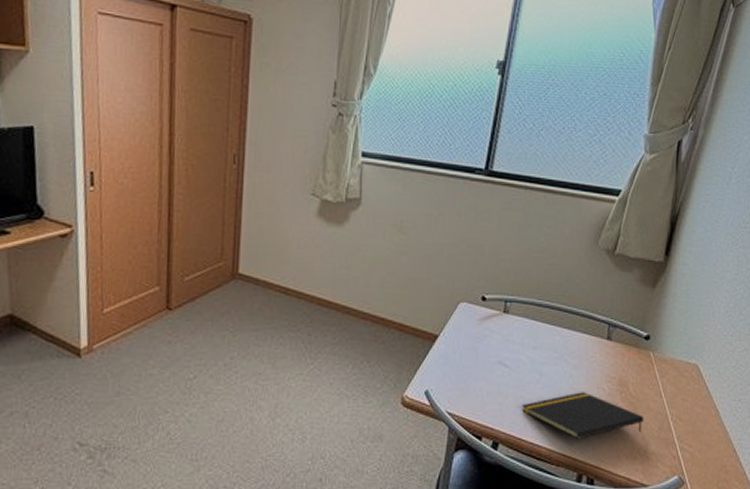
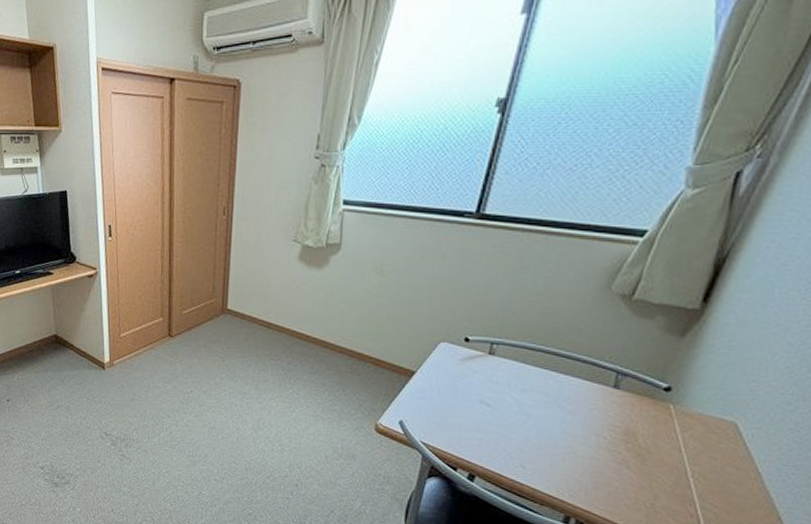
notepad: present [522,392,644,439] -> none [504,437,655,484]

